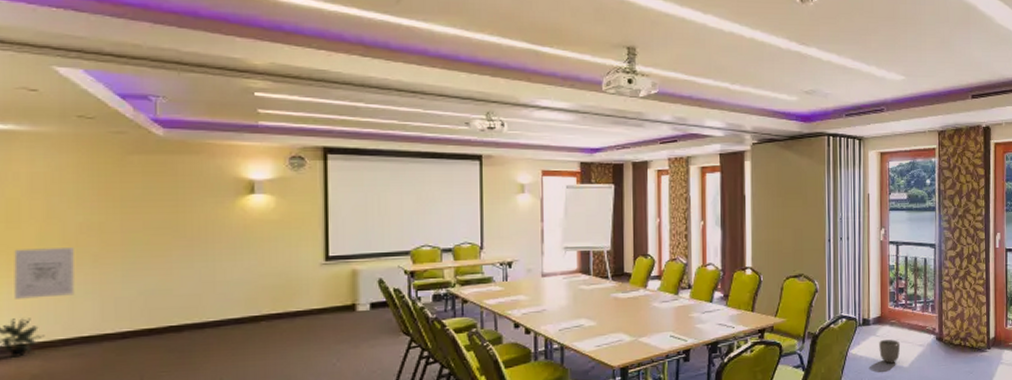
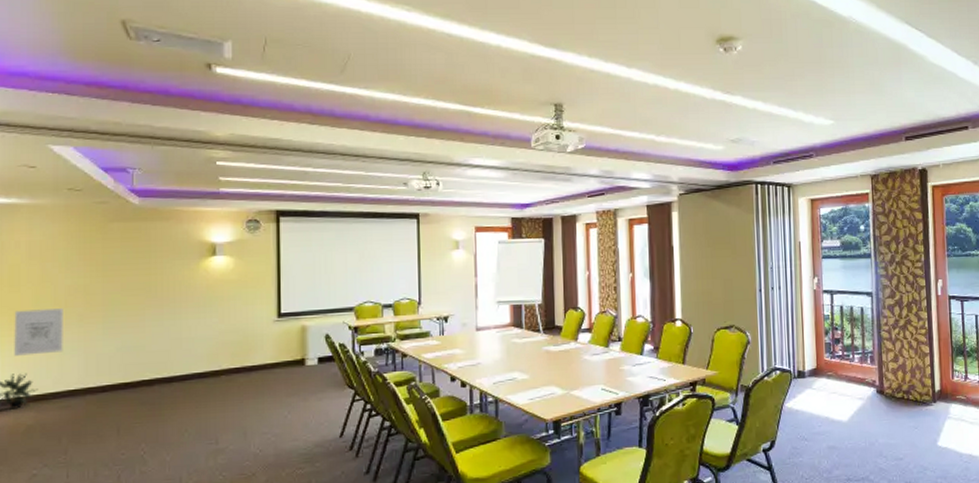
planter: present [879,339,901,364] -> none [816,392,839,418]

